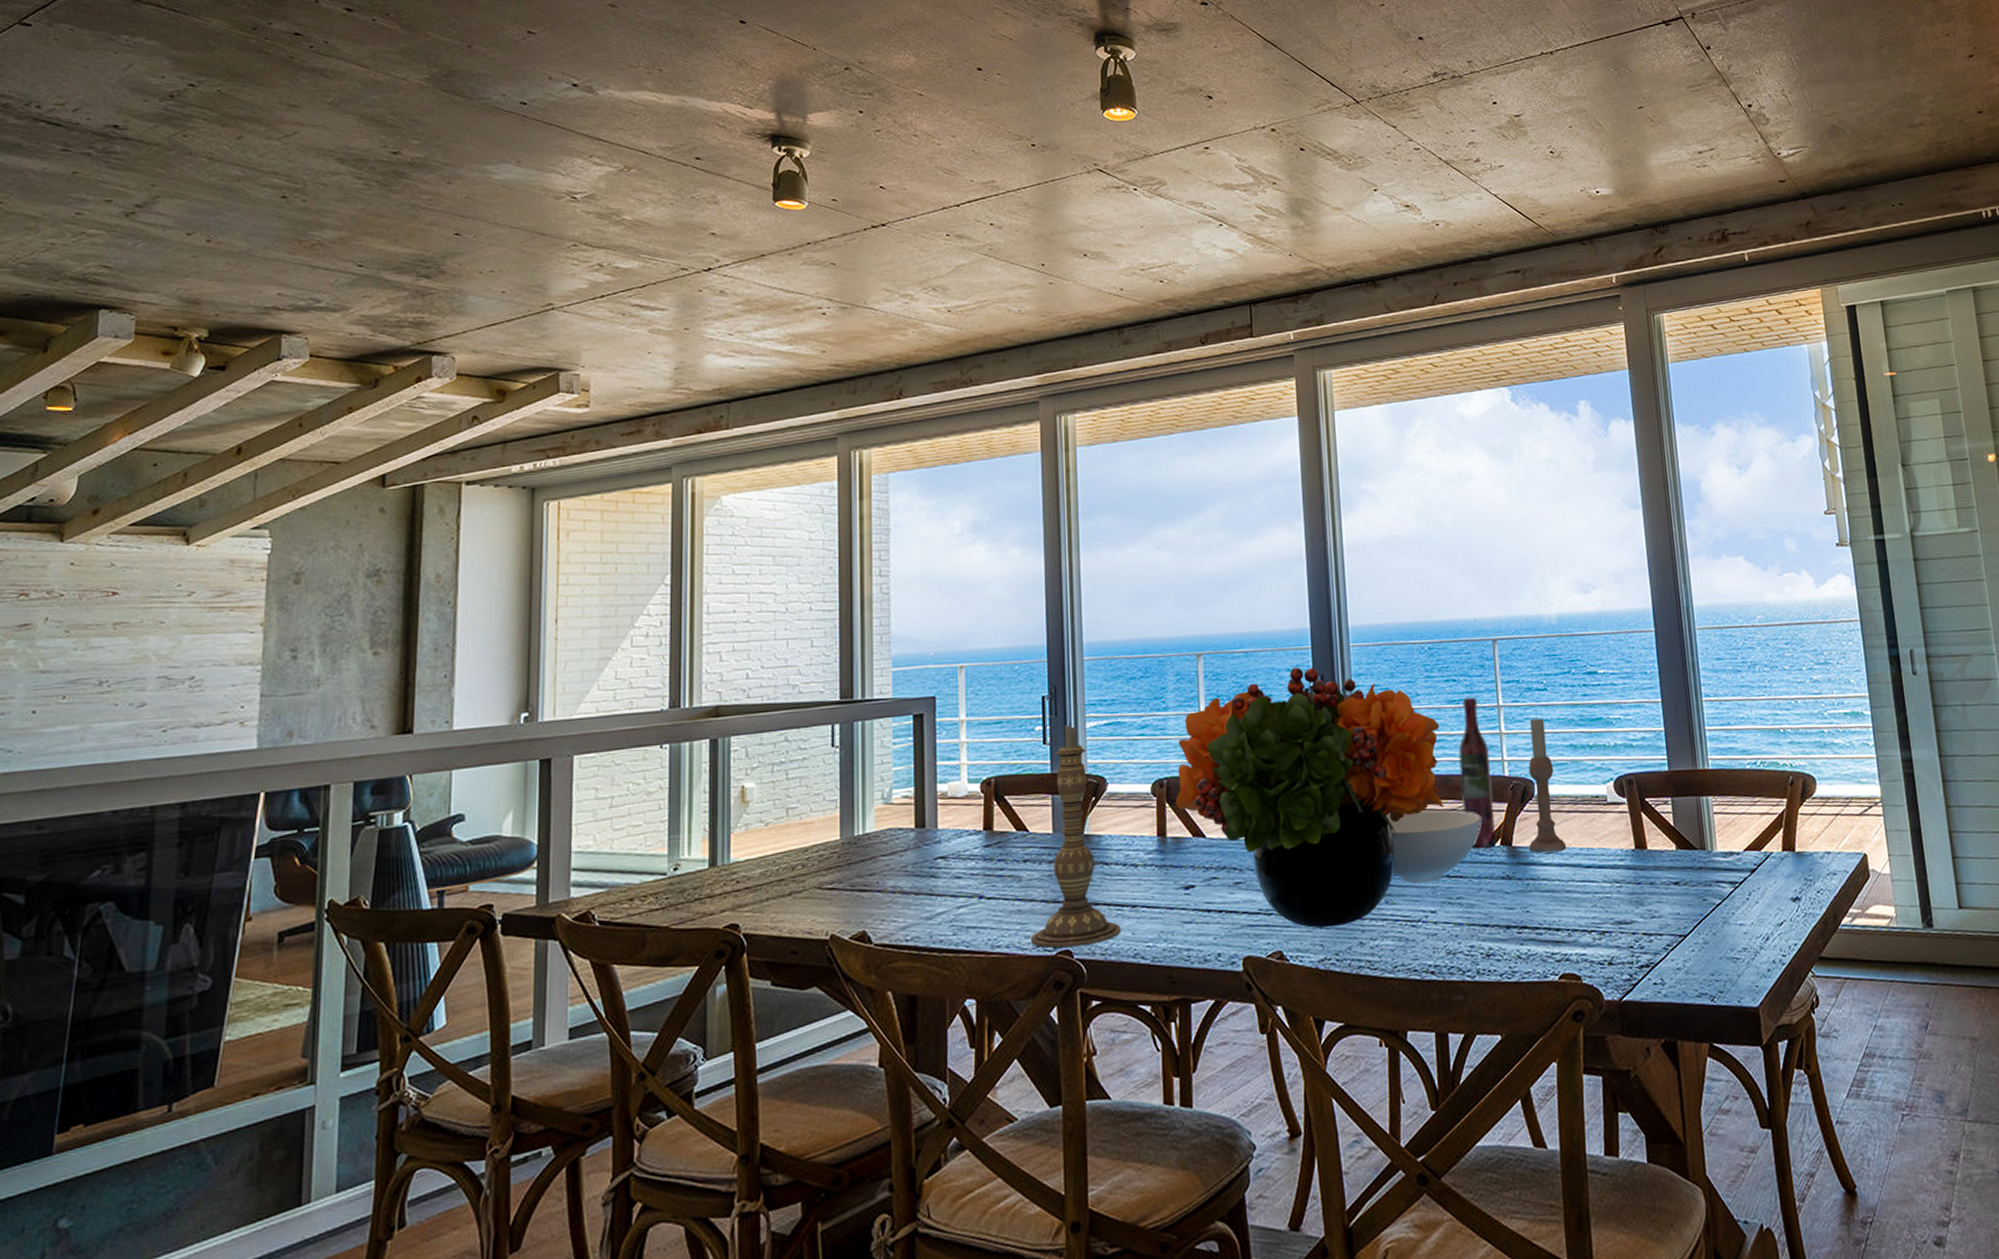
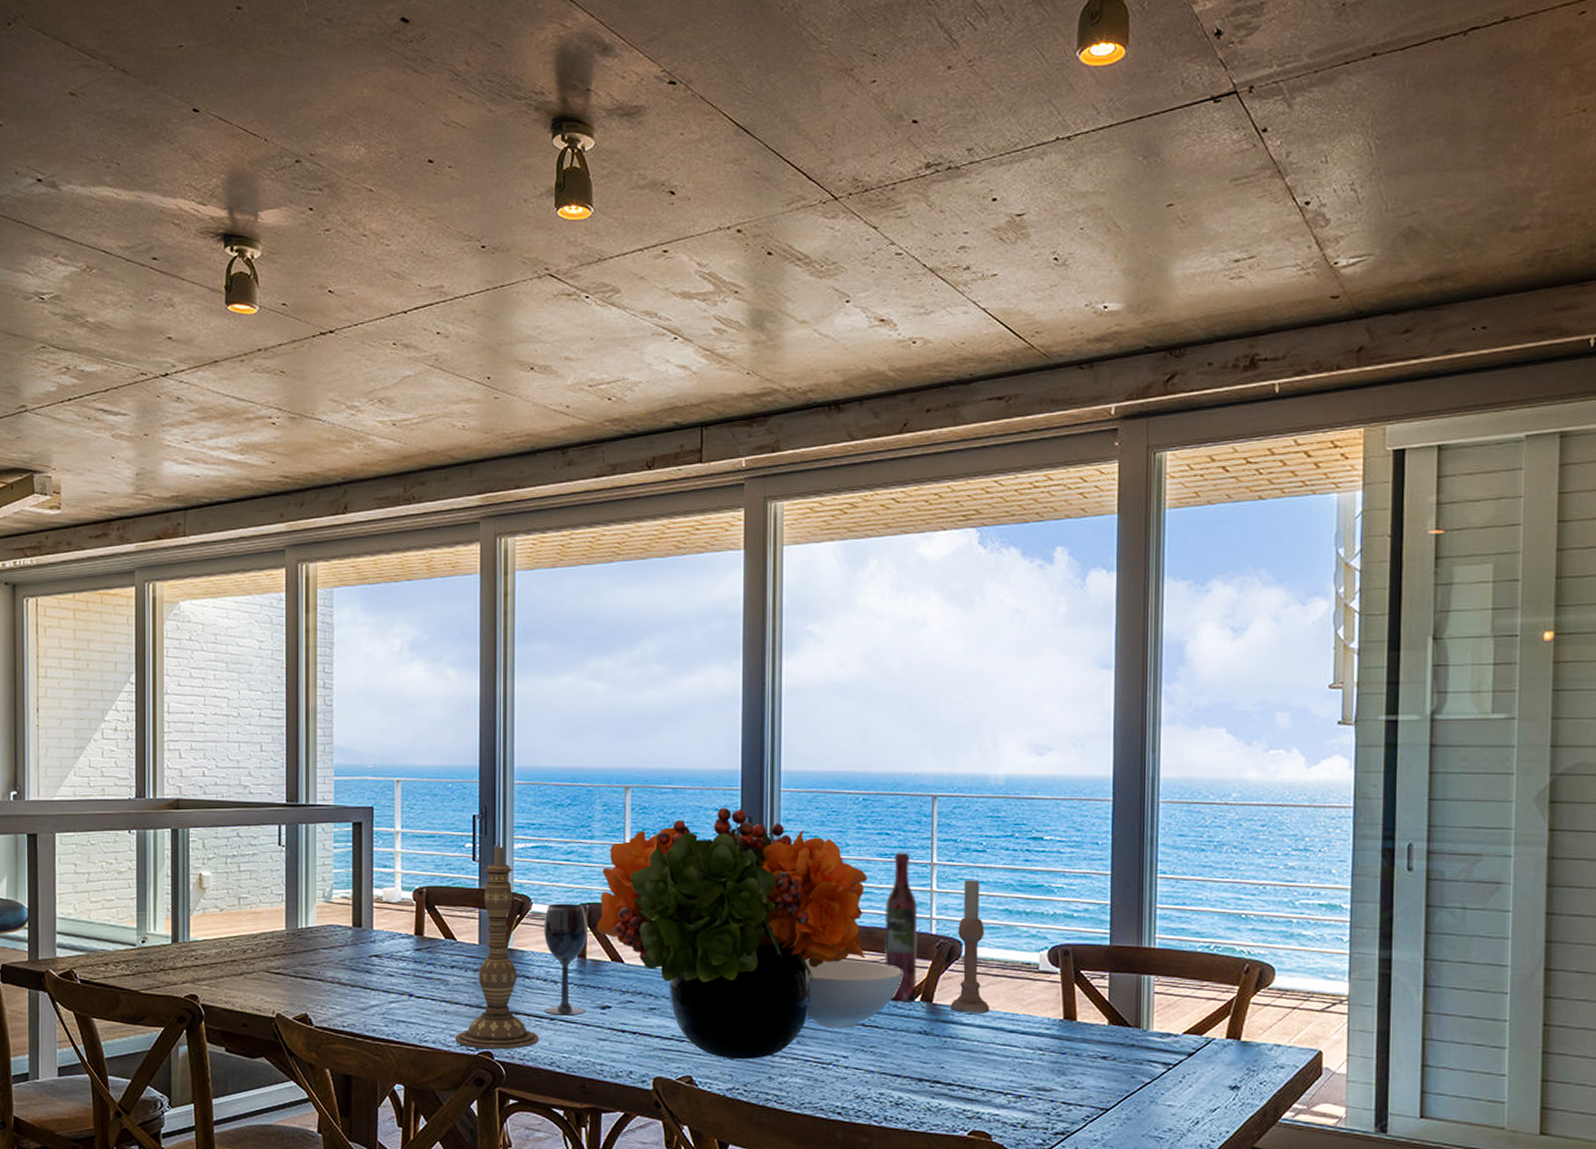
wine glass: none [1120,779,1168,902] -> present [543,903,587,1016]

